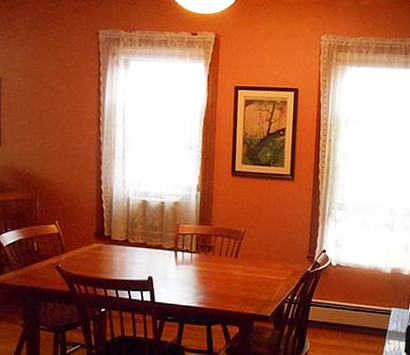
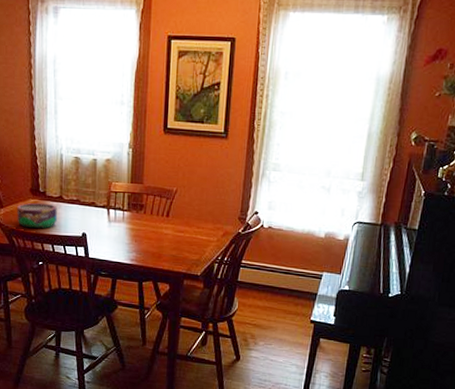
bowl: none [79,247,123,274] -> present [17,202,57,229]

